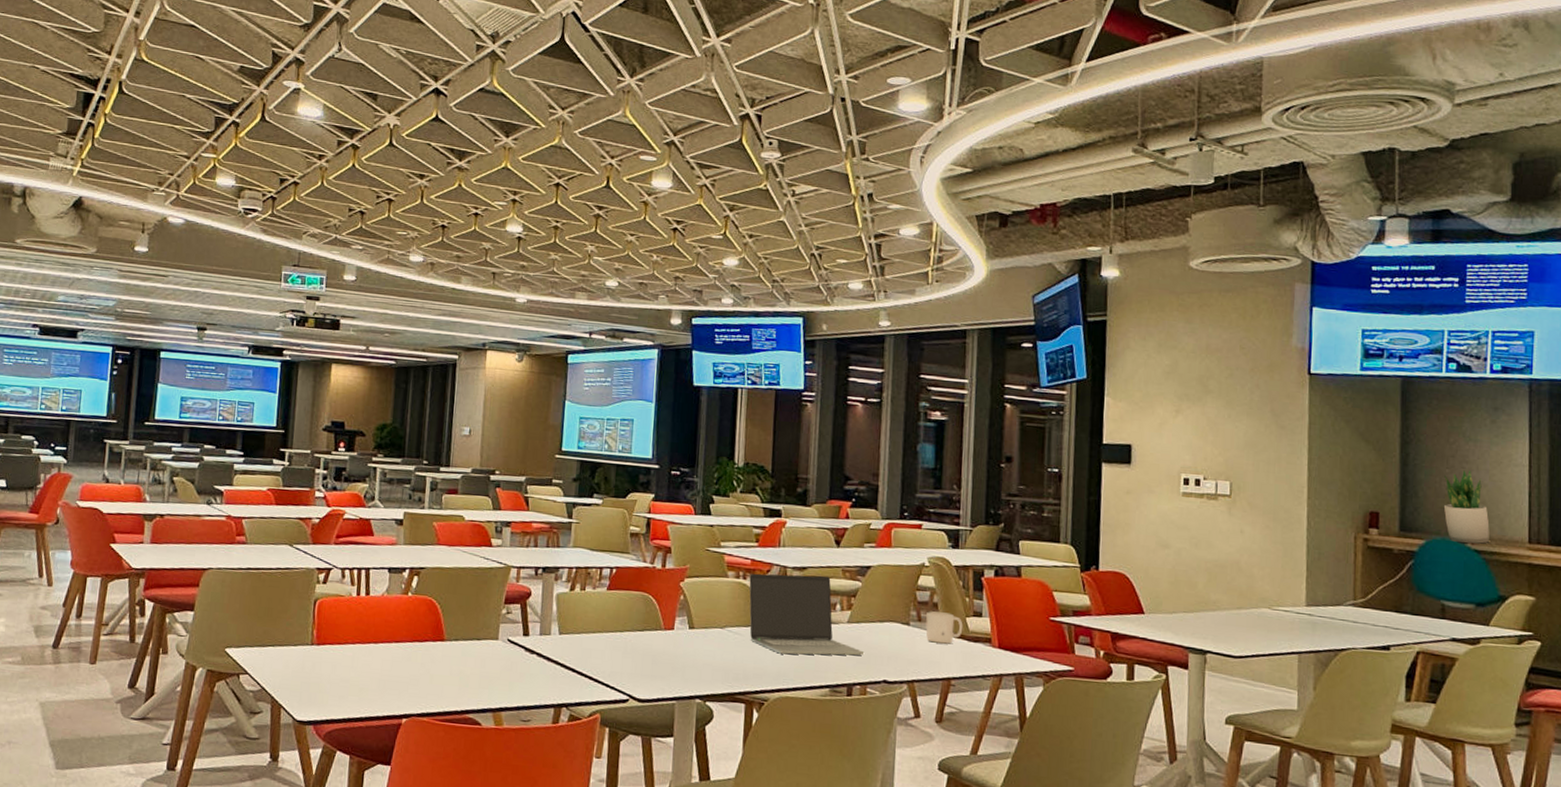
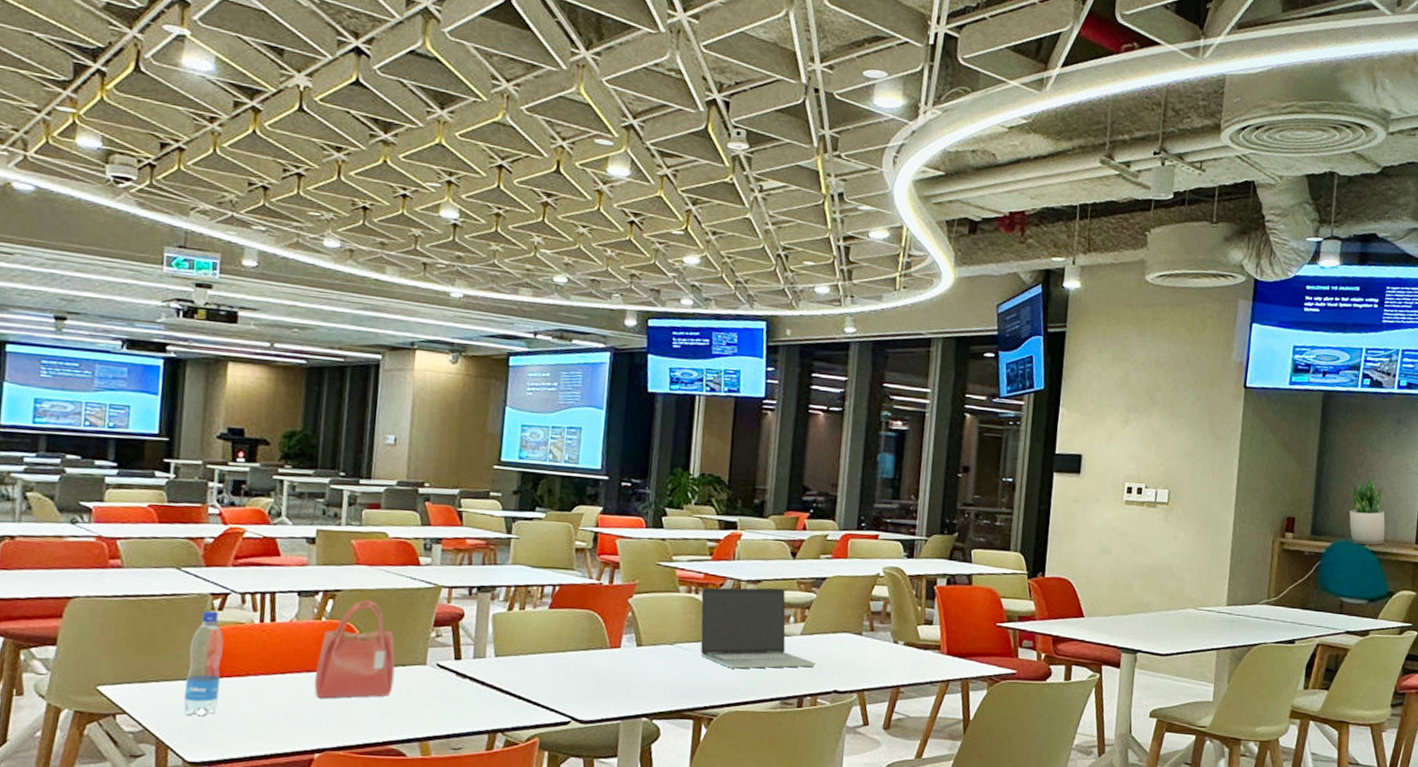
bottle: none [293,584,328,680] -> present [183,611,225,717]
handbag: none [402,577,471,669] -> present [314,600,395,699]
mug: present [926,611,963,644] -> none [877,621,915,653]

